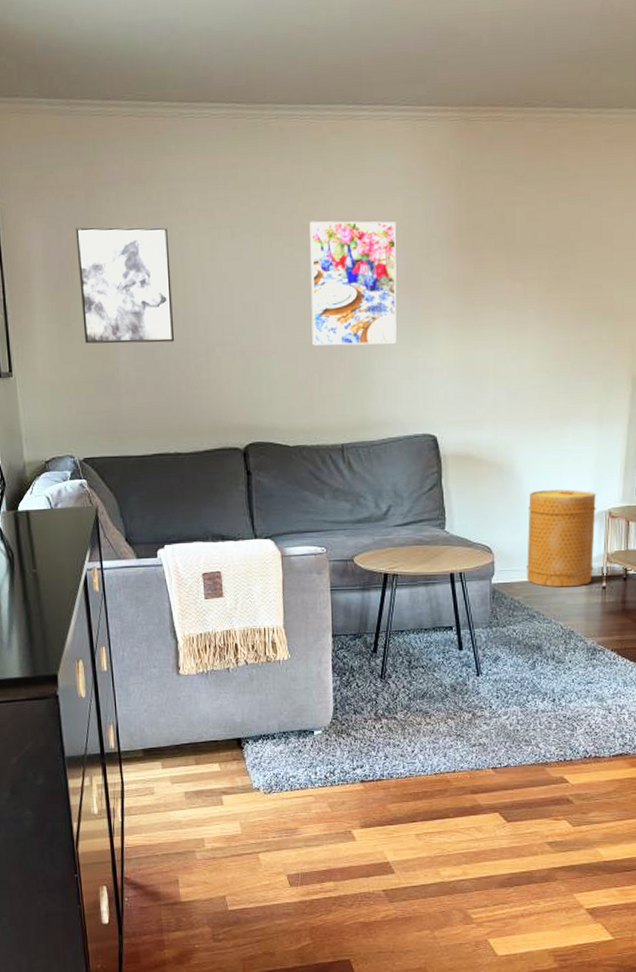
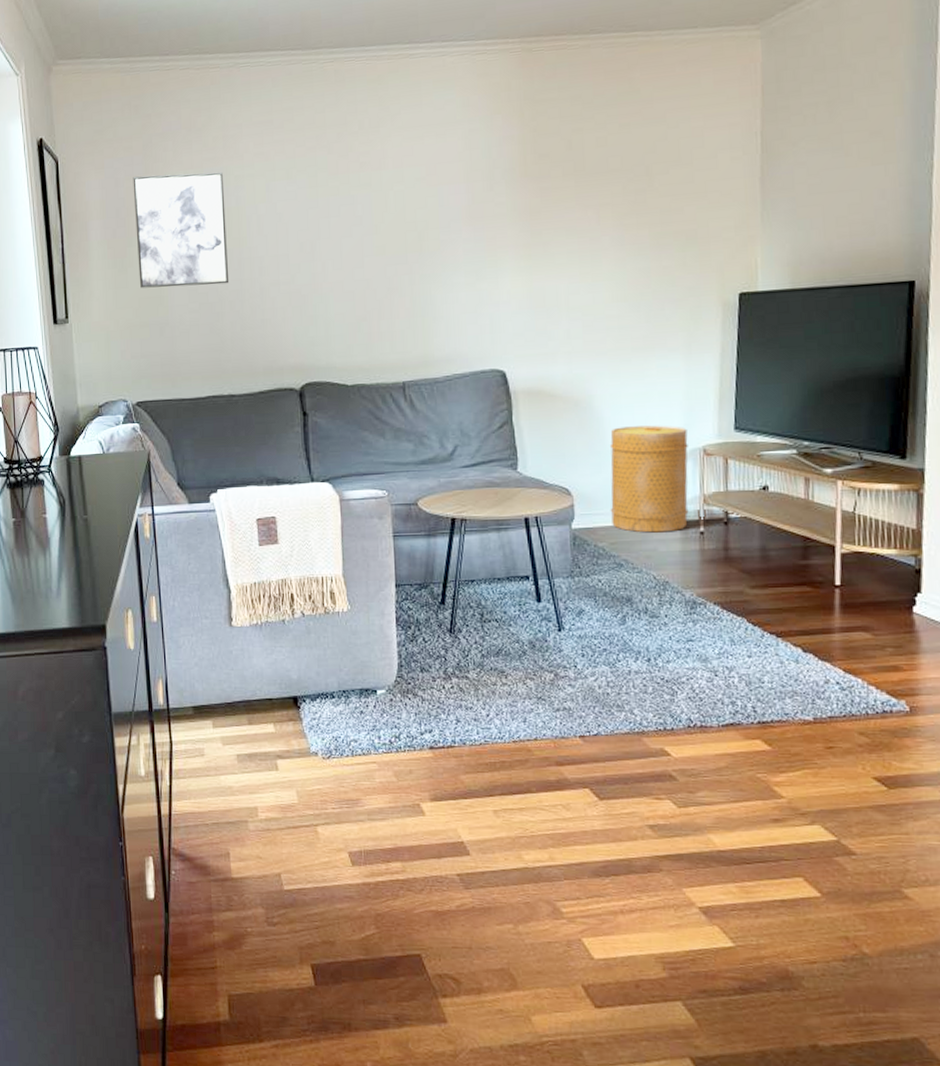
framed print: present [310,221,397,346] -> none [366,154,460,282]

